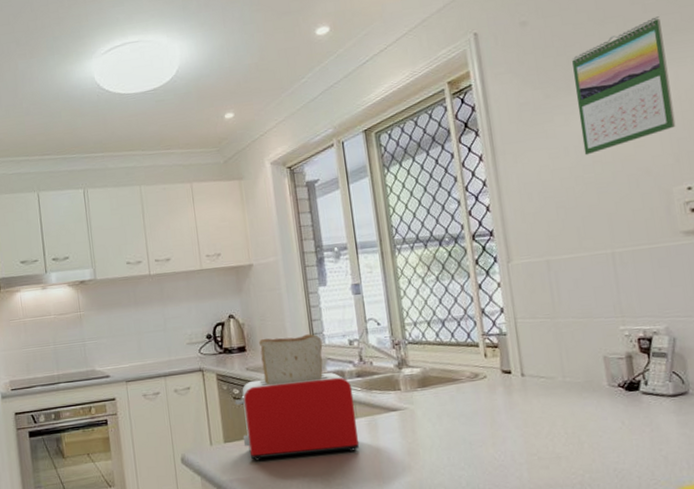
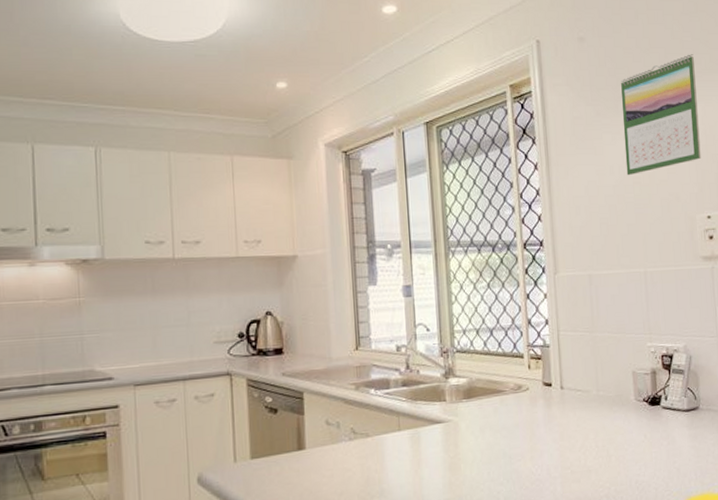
toaster: present [234,334,360,461] -> none [266,337,401,480]

